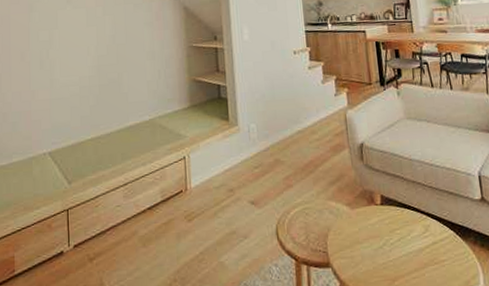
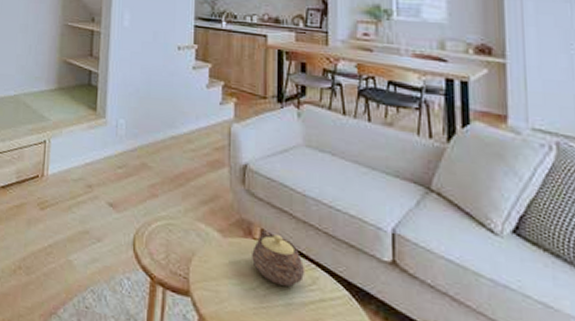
teapot: none [376,195,419,239] -> present [252,230,305,287]

